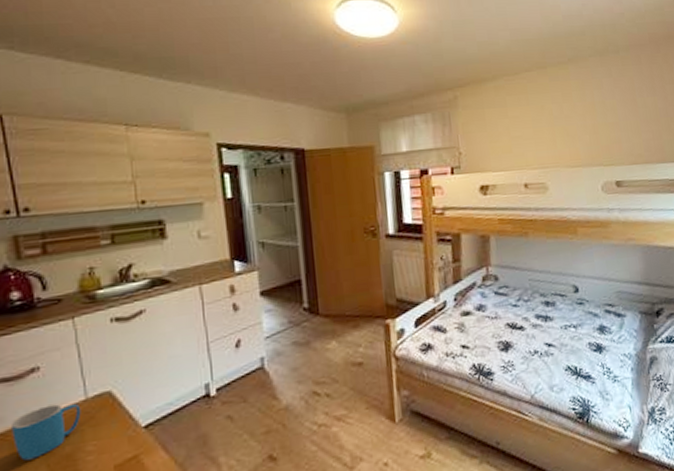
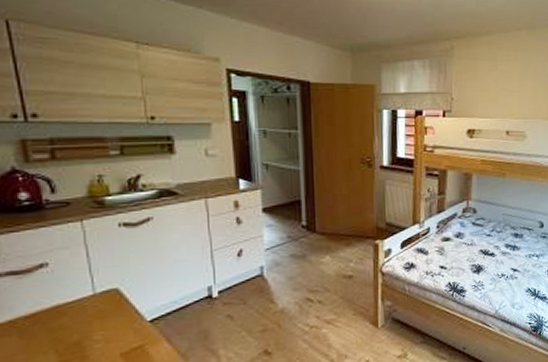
mug: present [12,403,81,461] -> none [20,297,89,346]

